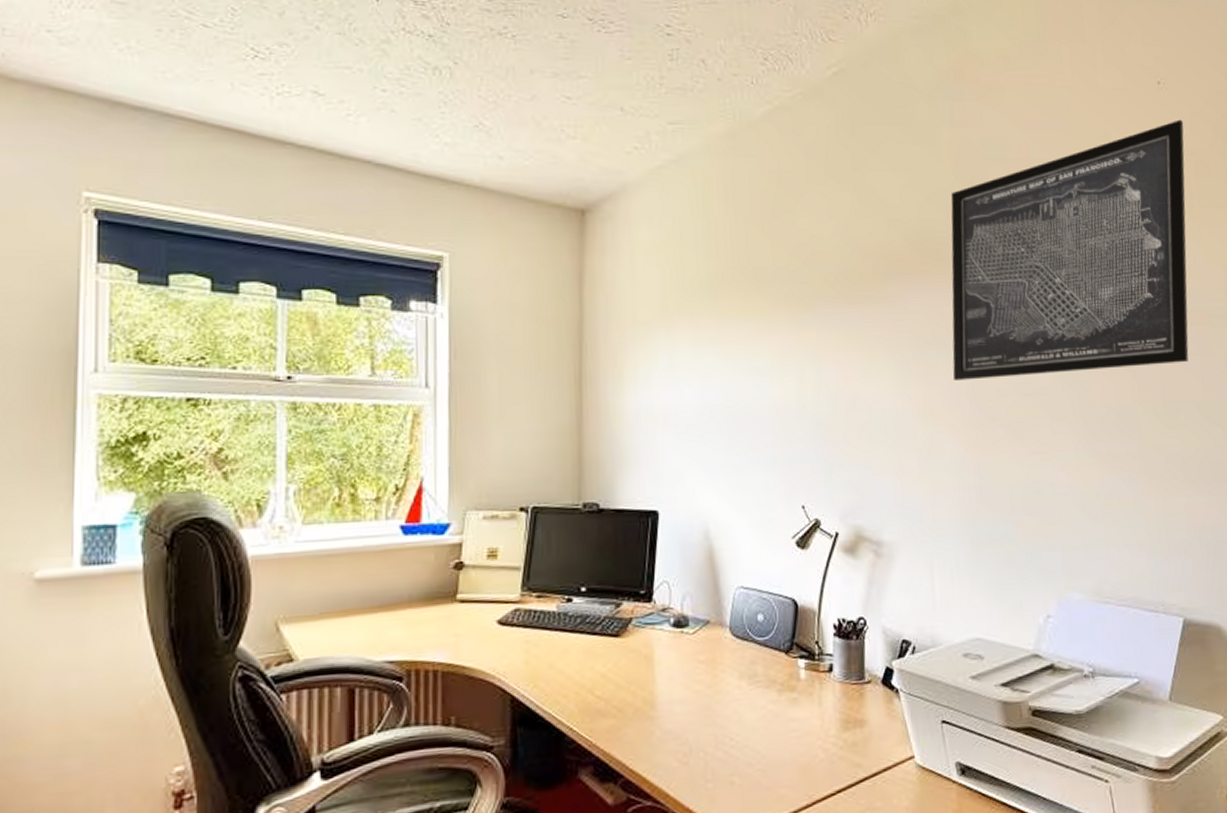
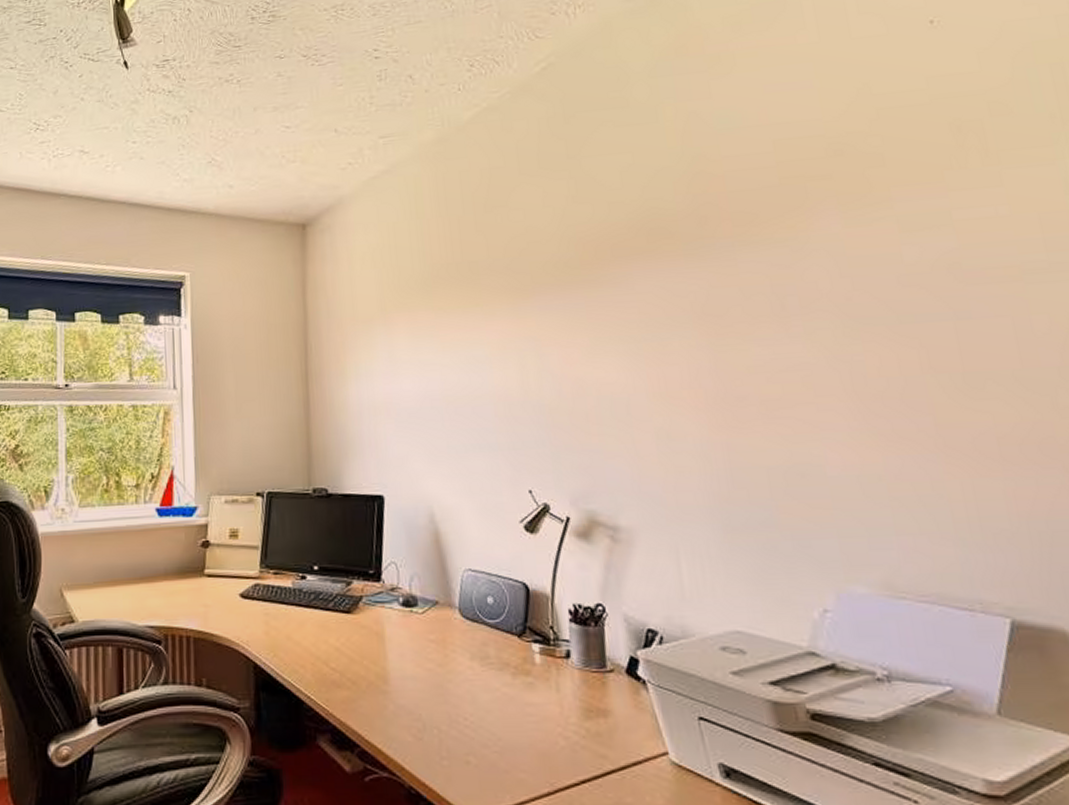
wall art: present [951,119,1189,381] -> none [679,57,996,360]

